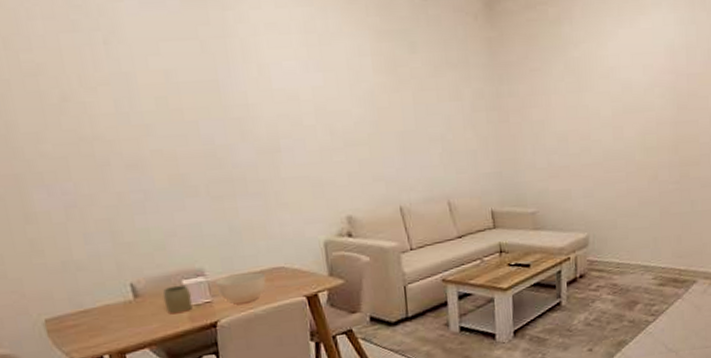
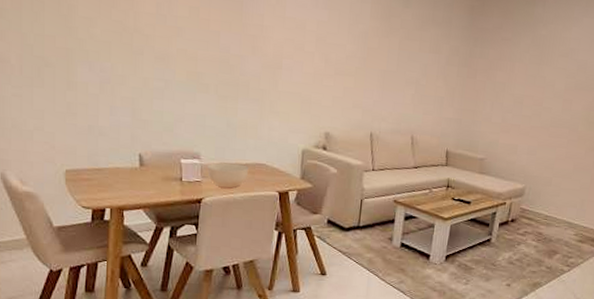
mug: present [162,285,193,315] -> none [163,162,185,186]

